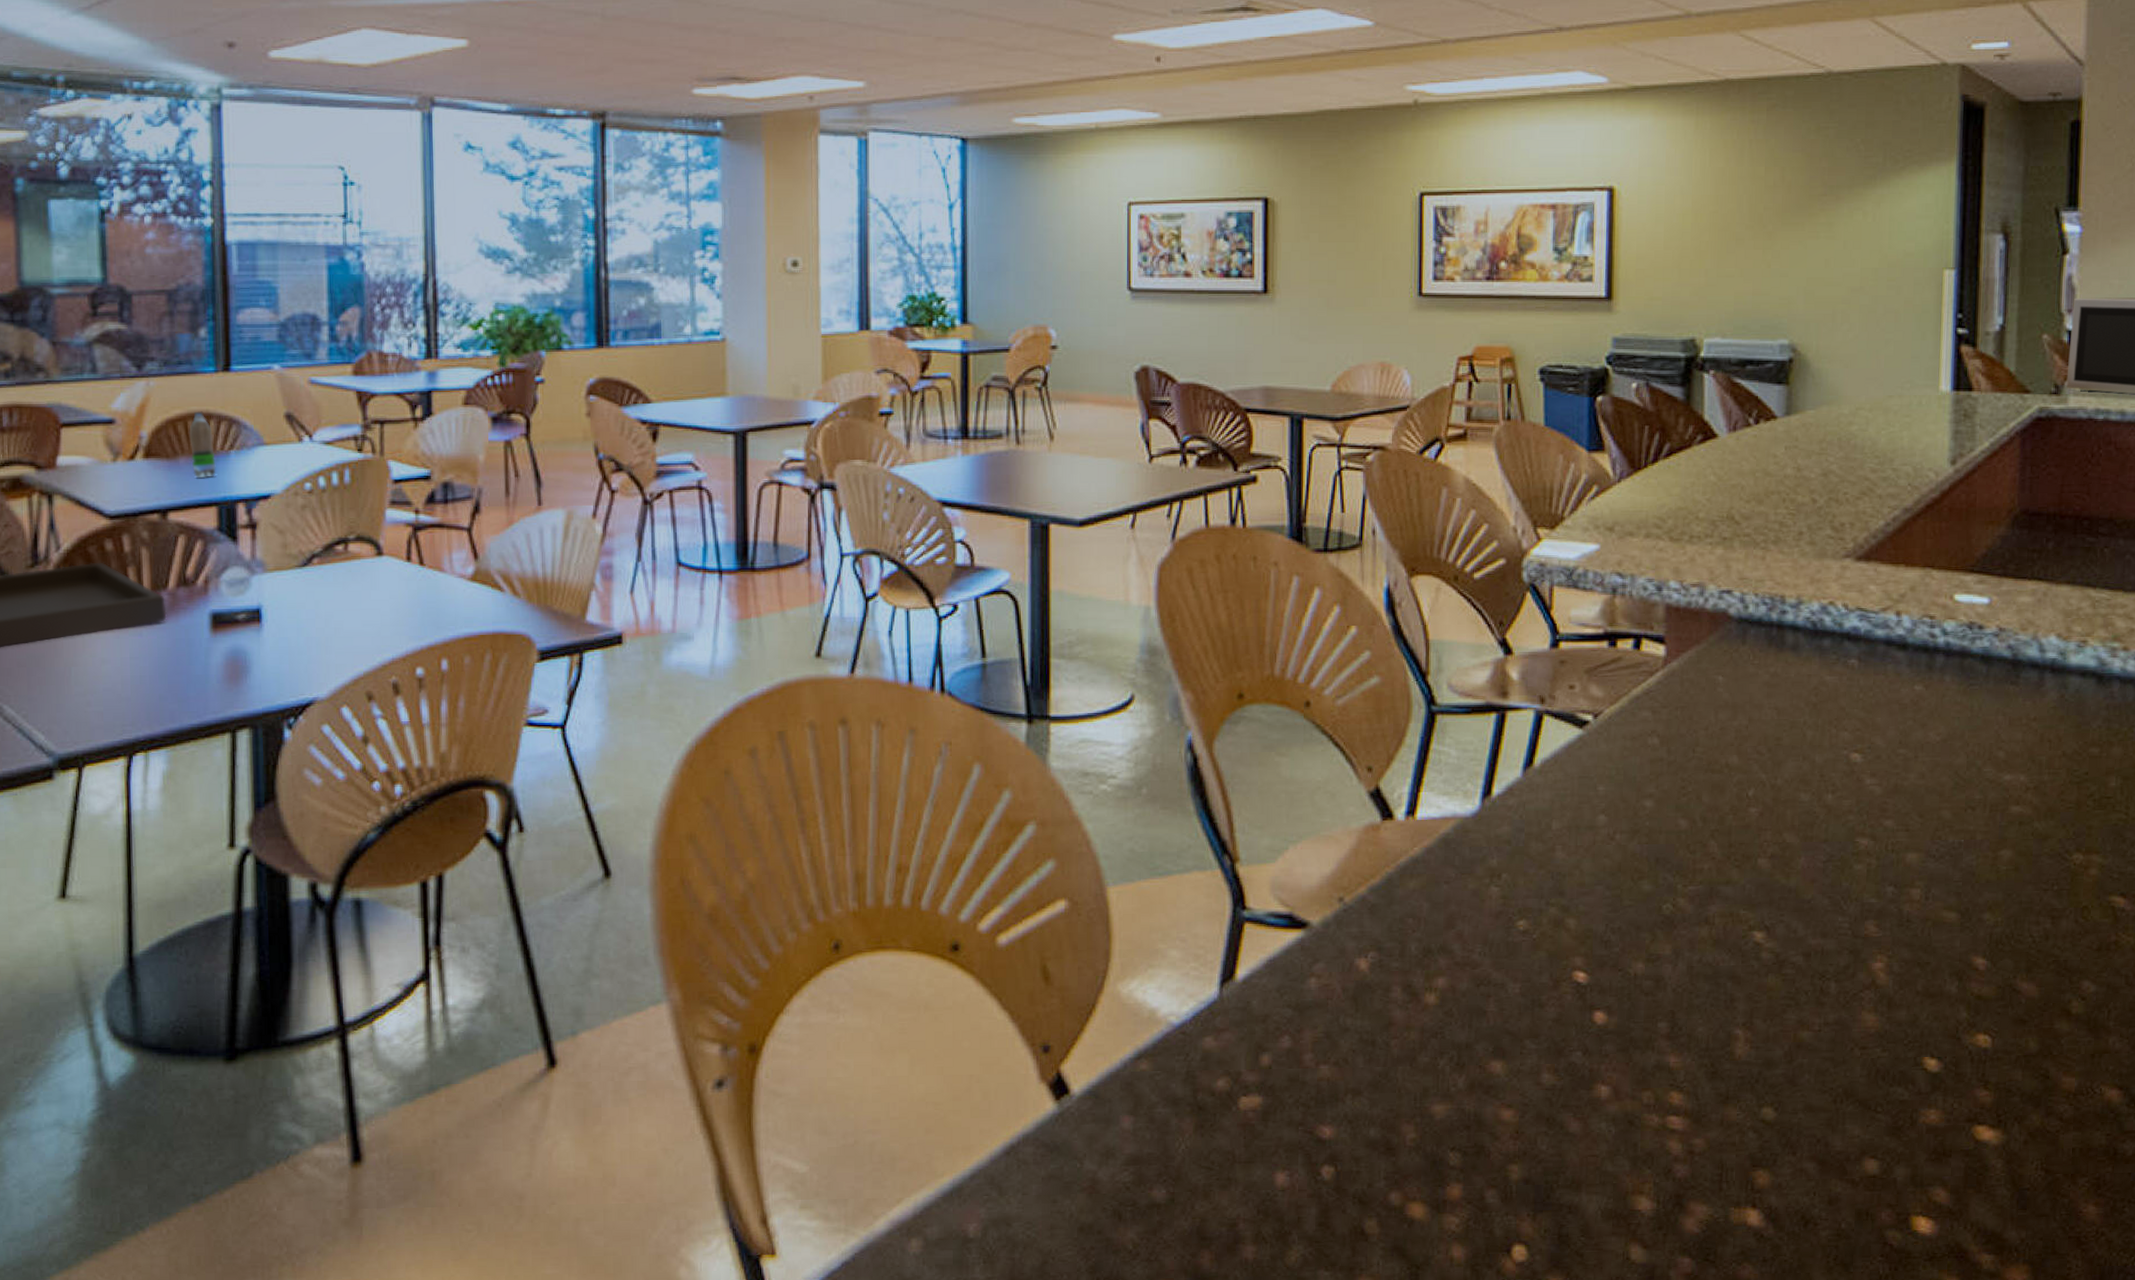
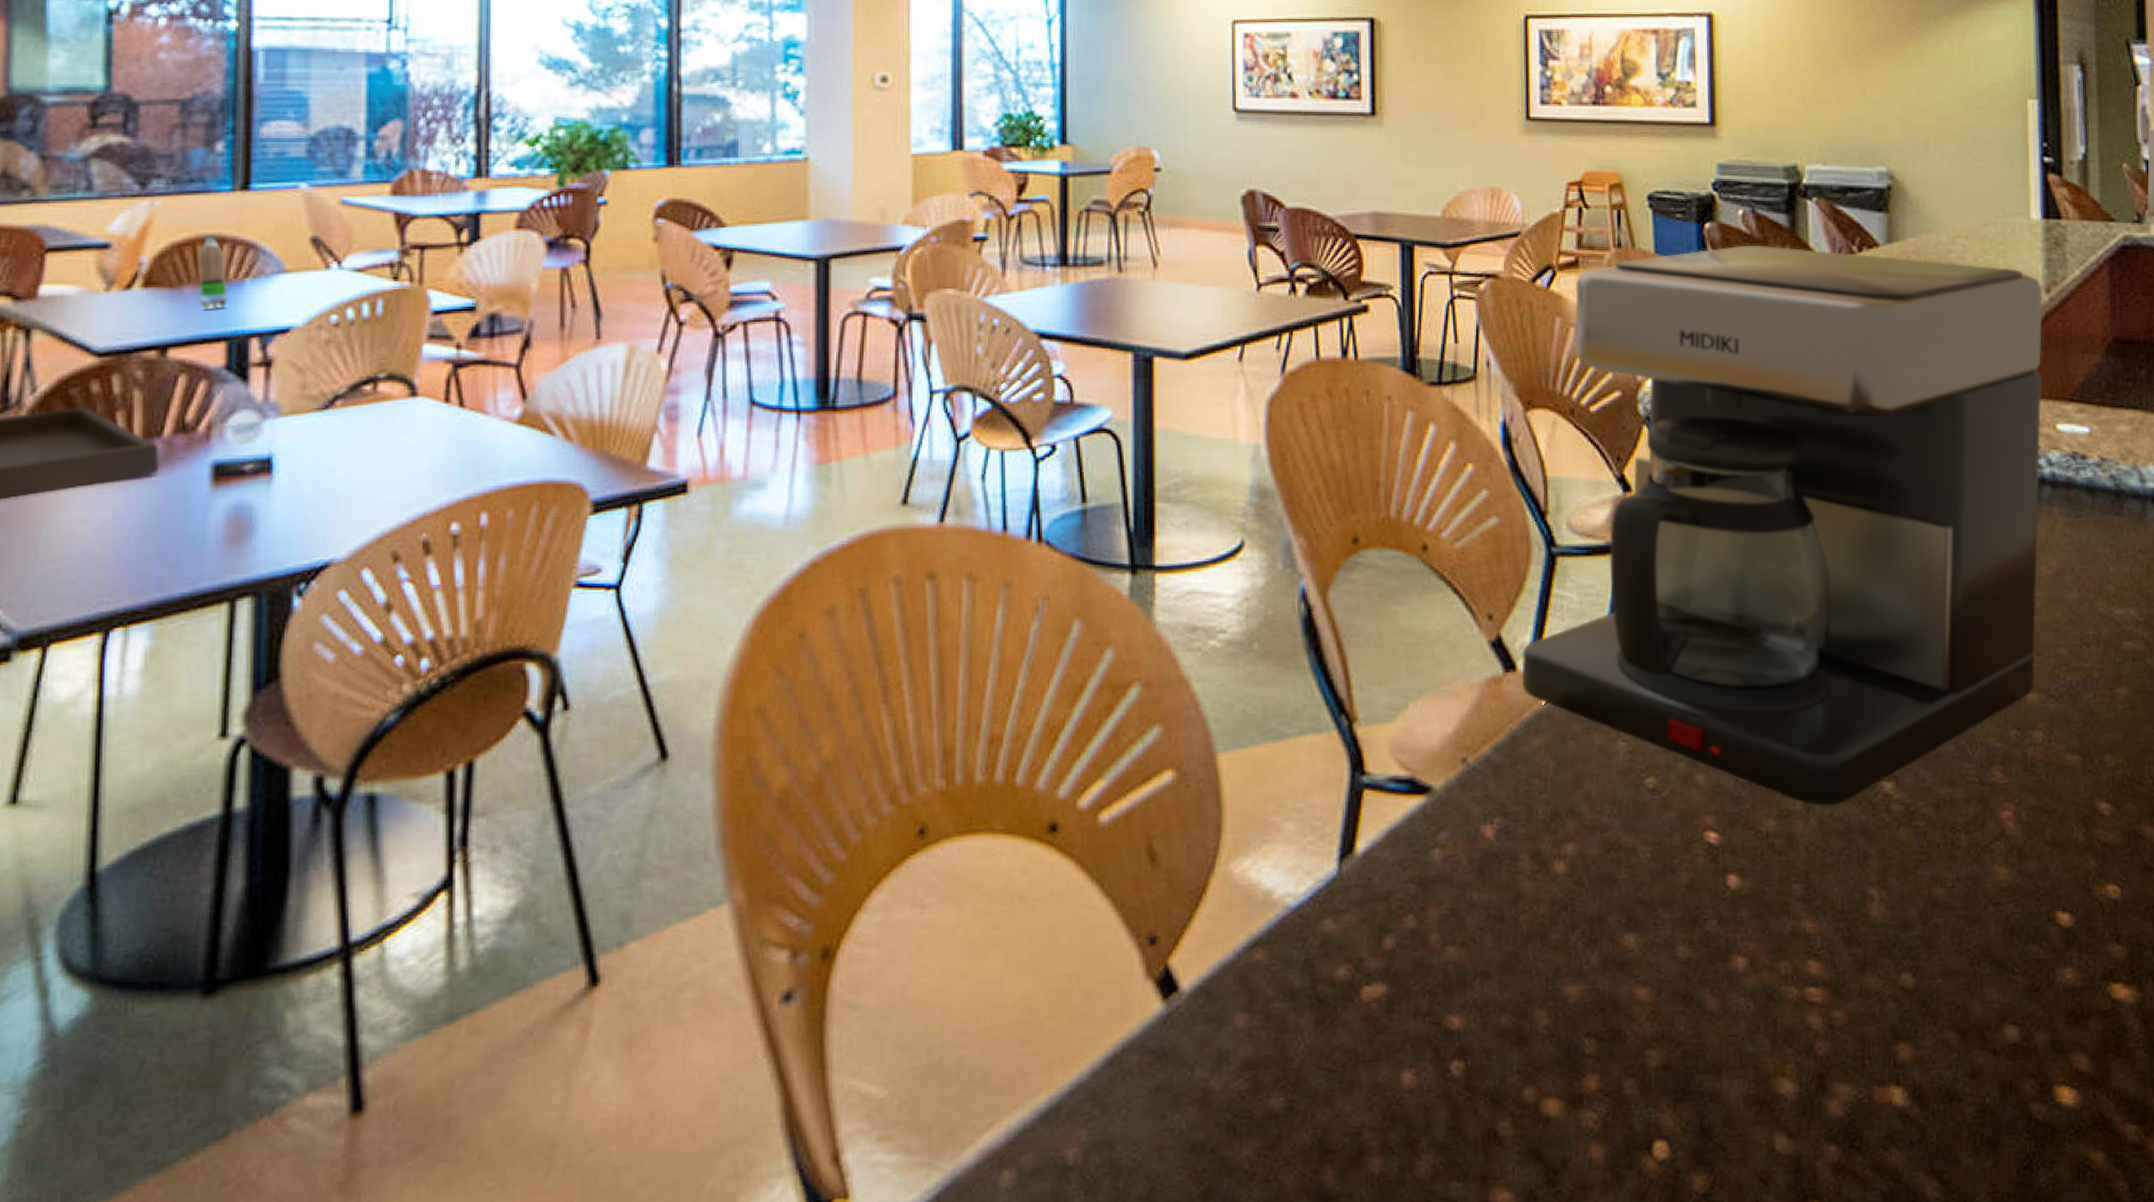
coffee maker: none [1398,417,1948,952] -> present [1521,245,2043,806]

